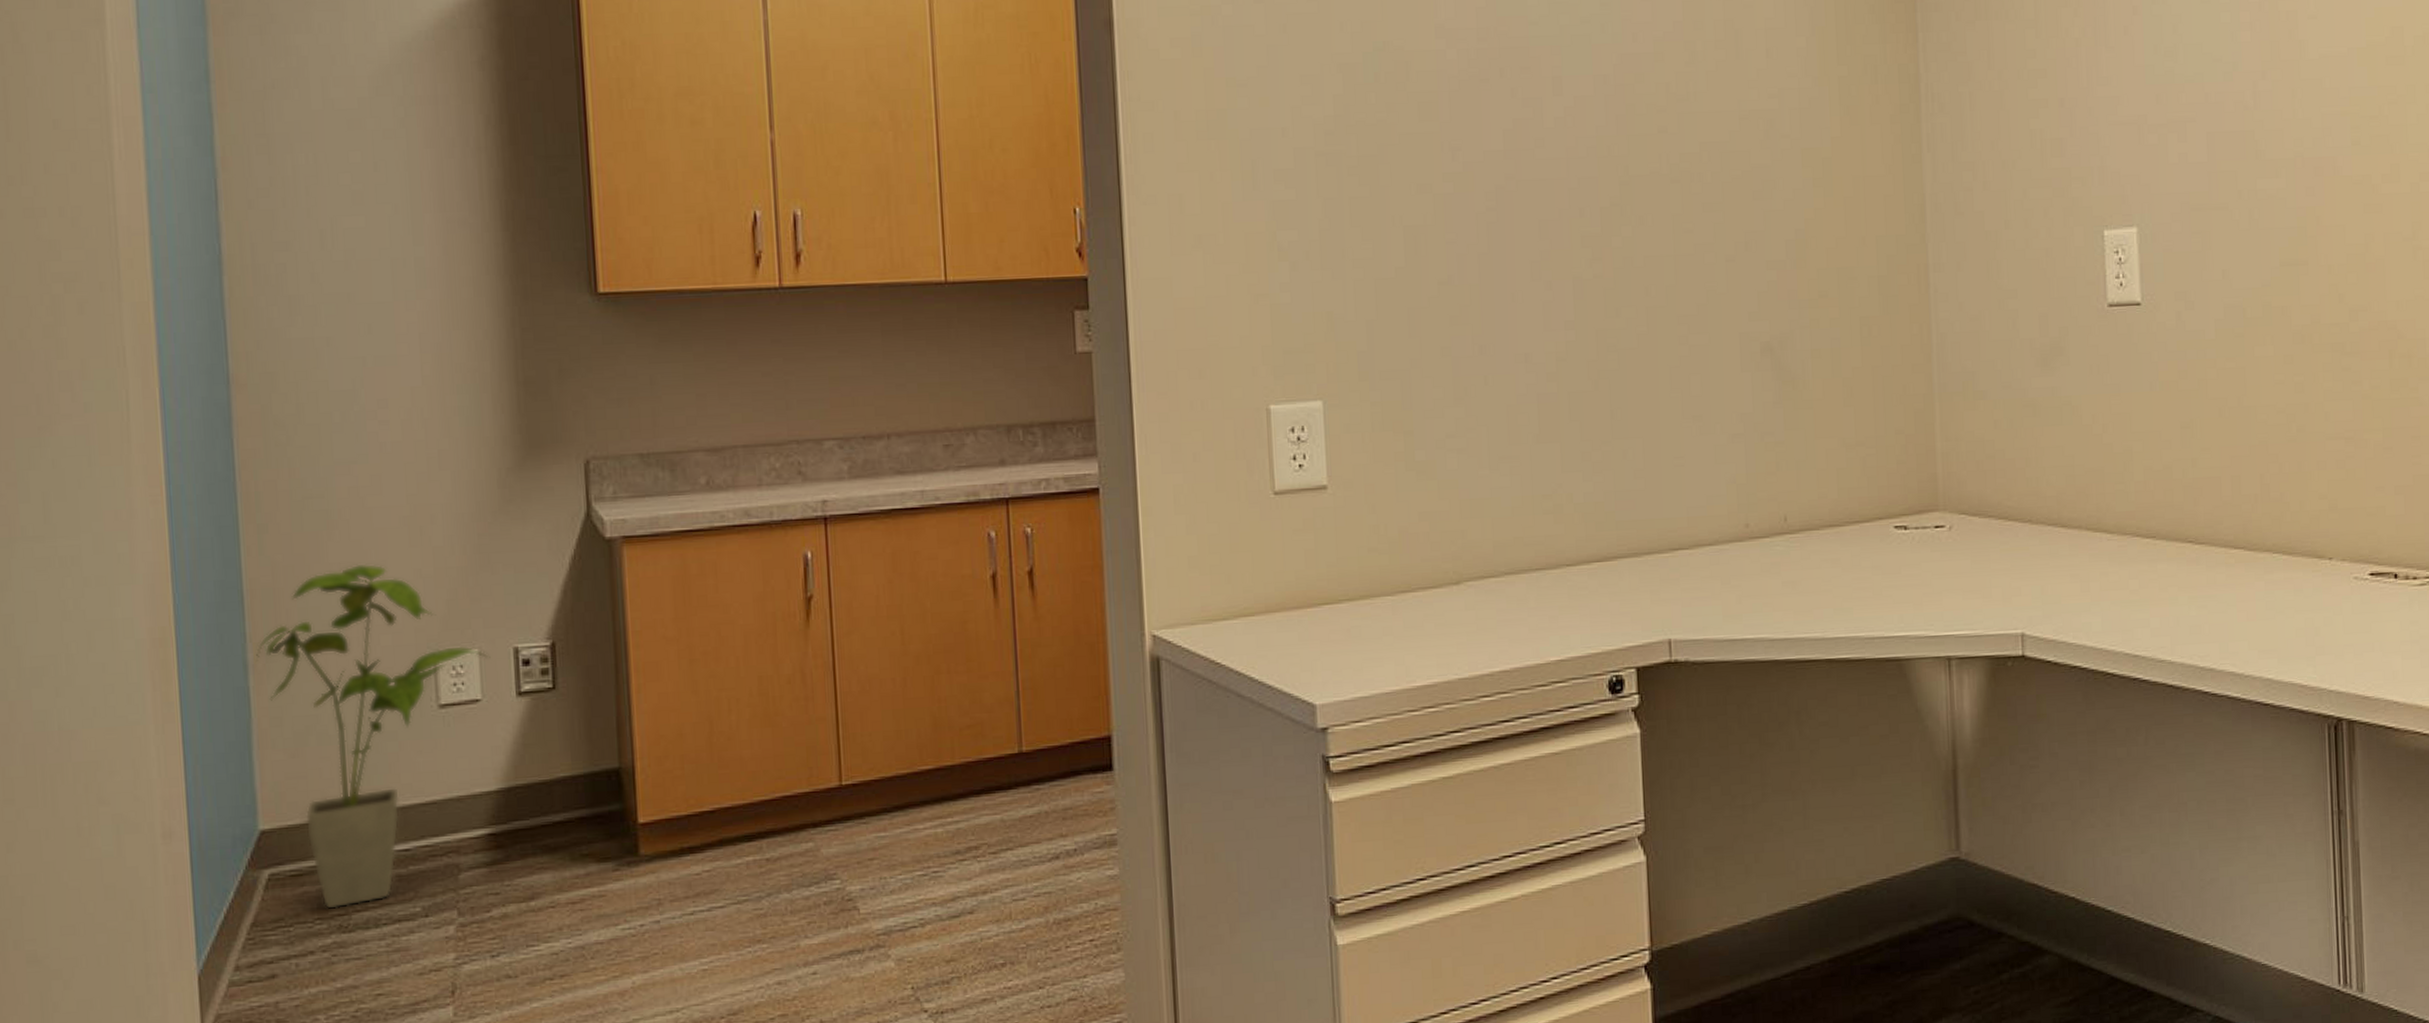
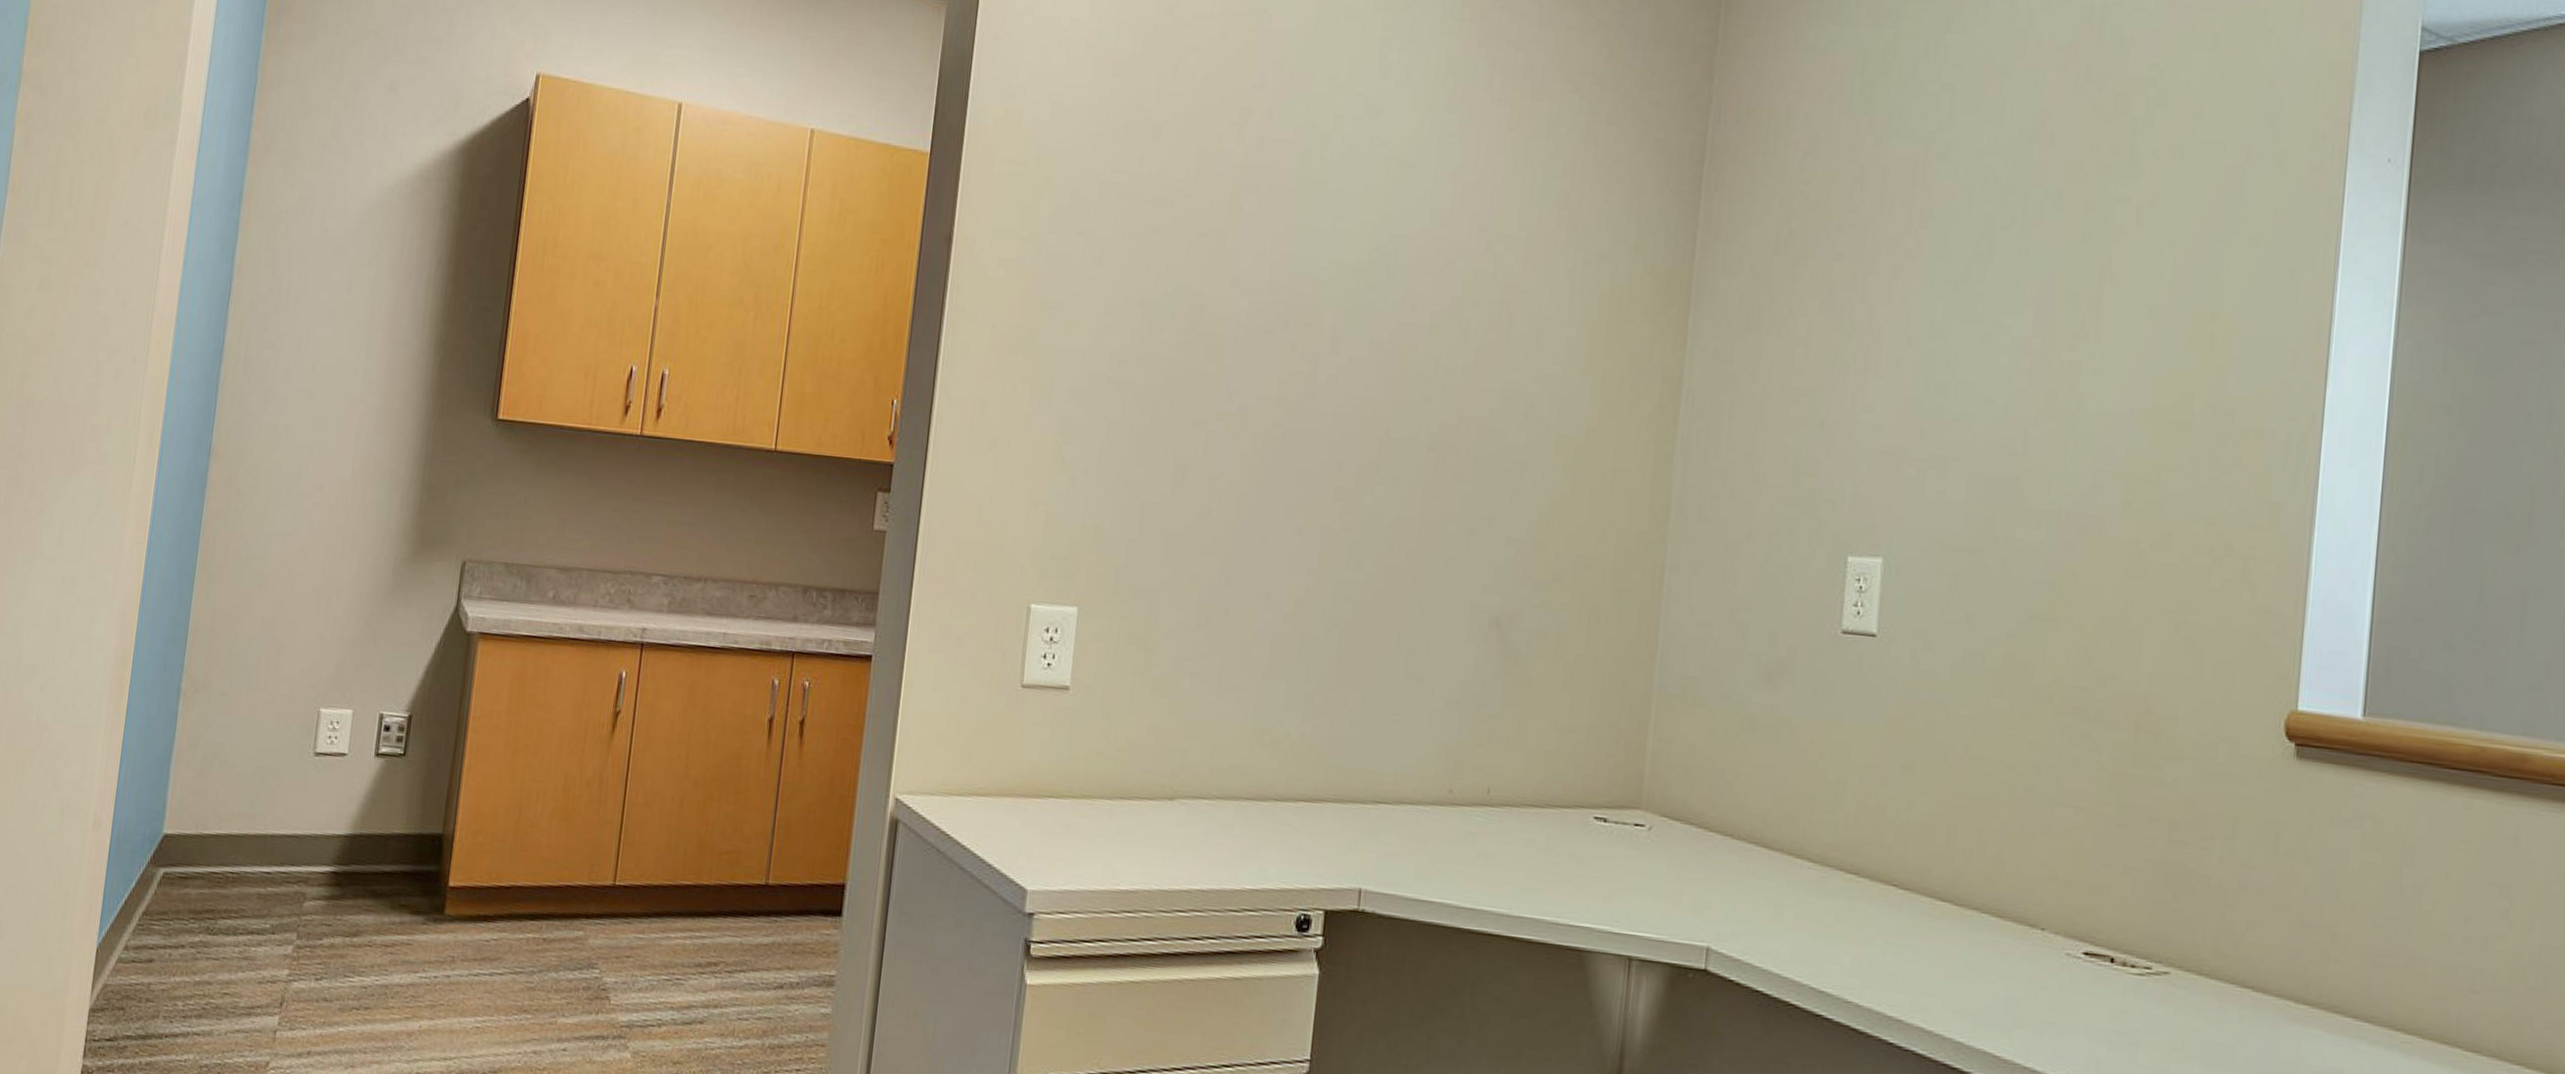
house plant: present [256,563,491,909] -> none [188,621,361,913]

